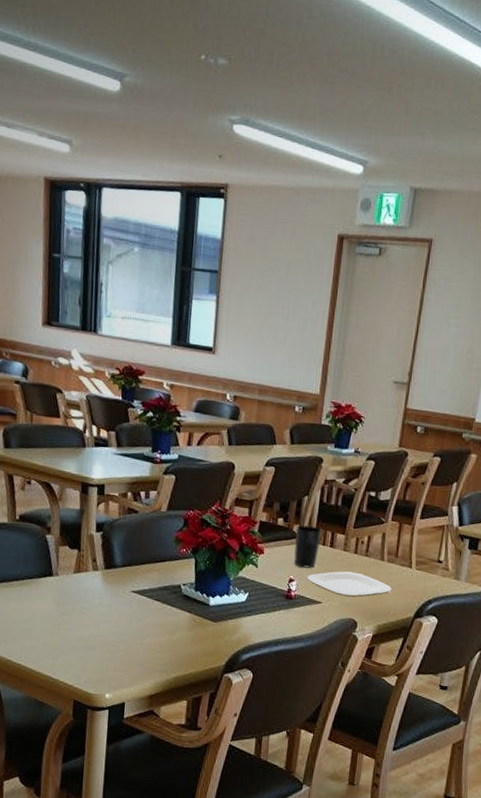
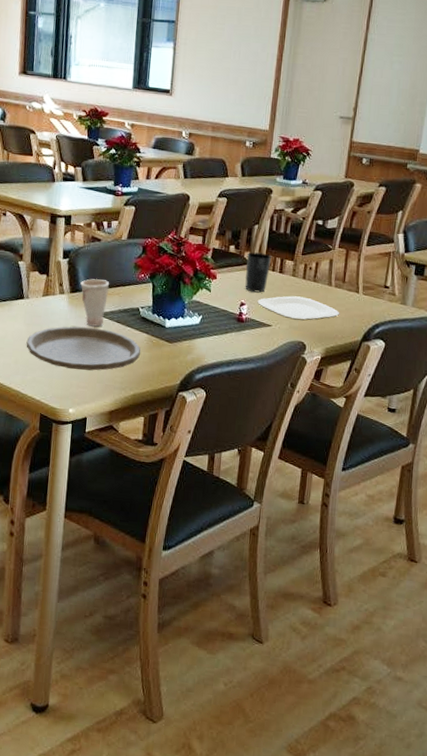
plate: none [56,605,183,653] -> present [26,326,141,371]
cup: none [116,553,149,606] -> present [80,278,110,327]

